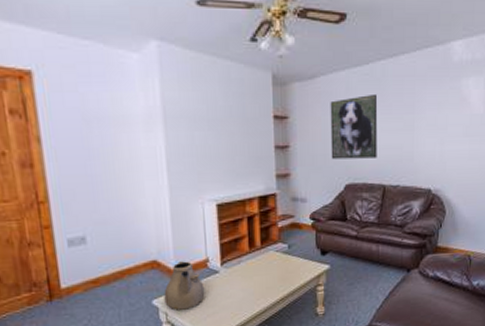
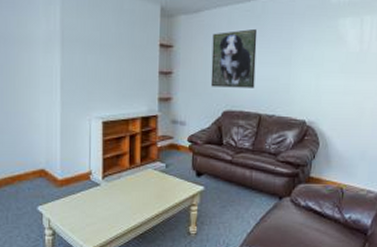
teapot: present [164,261,205,310] -> none [48,172,86,218]

